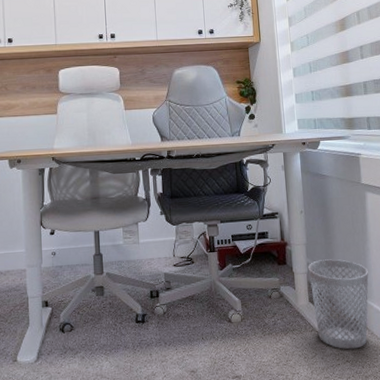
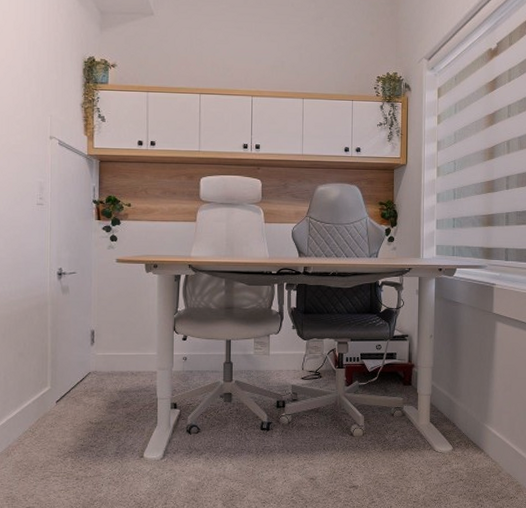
wastebasket: present [308,259,369,350] -> none [432,383,490,469]

